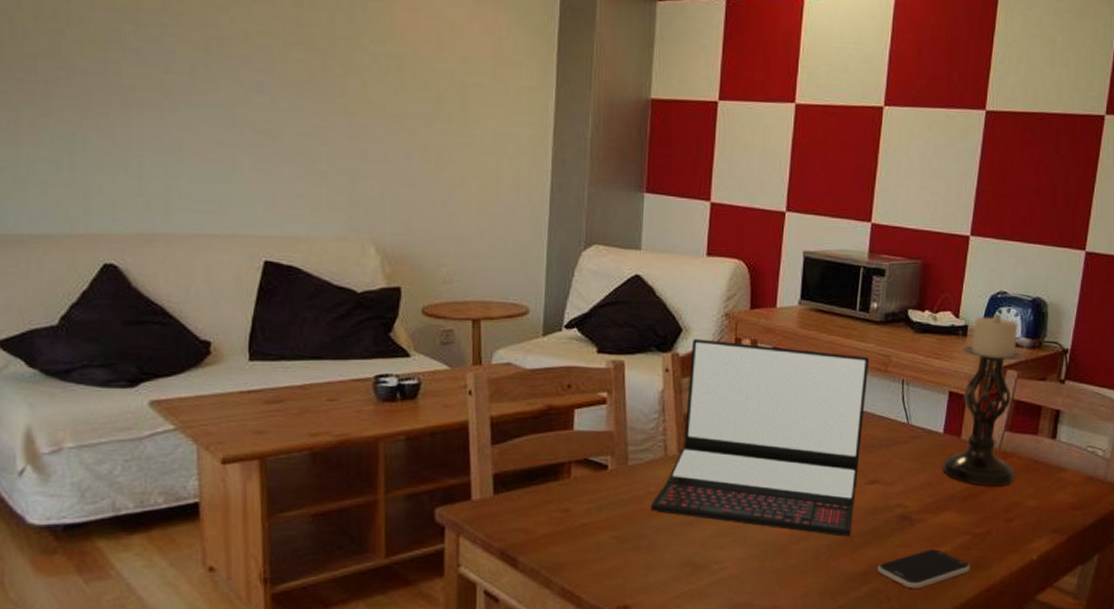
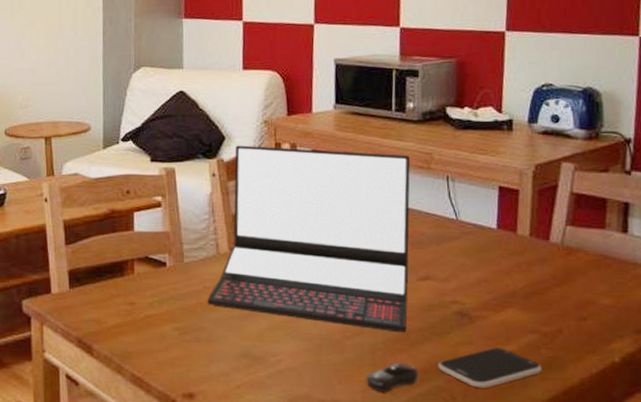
computer mouse: none [807,567,859,596] -> present [366,364,419,392]
candle holder: present [942,313,1024,487] -> none [498,106,583,284]

